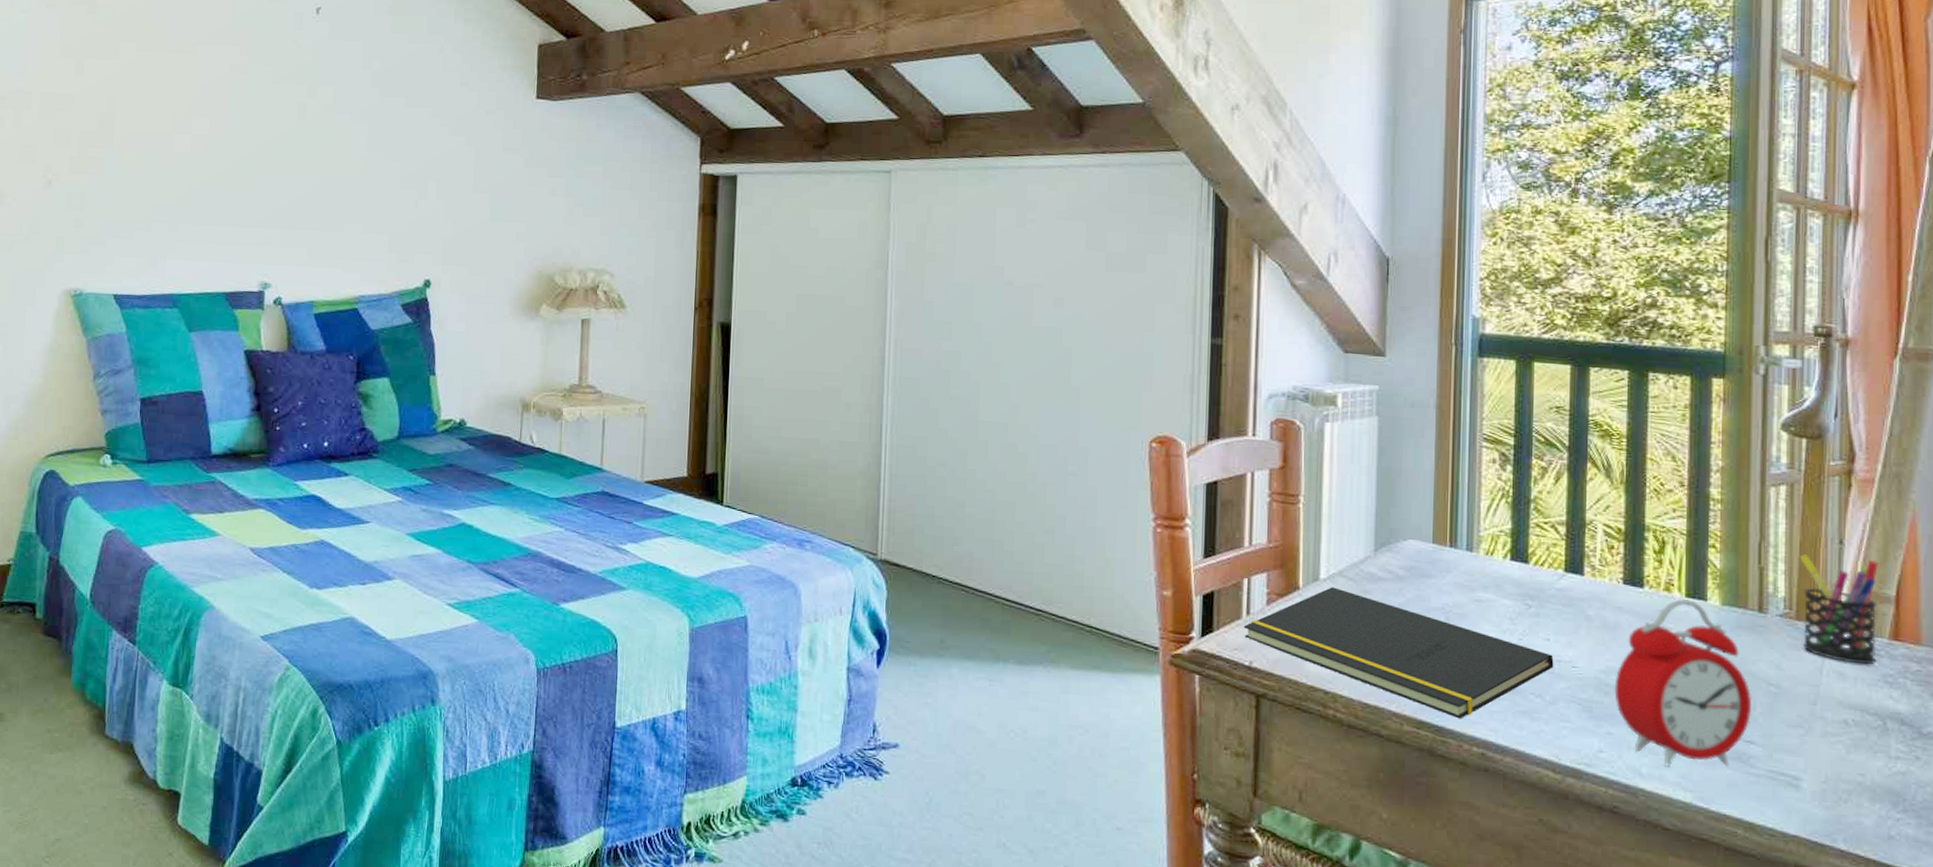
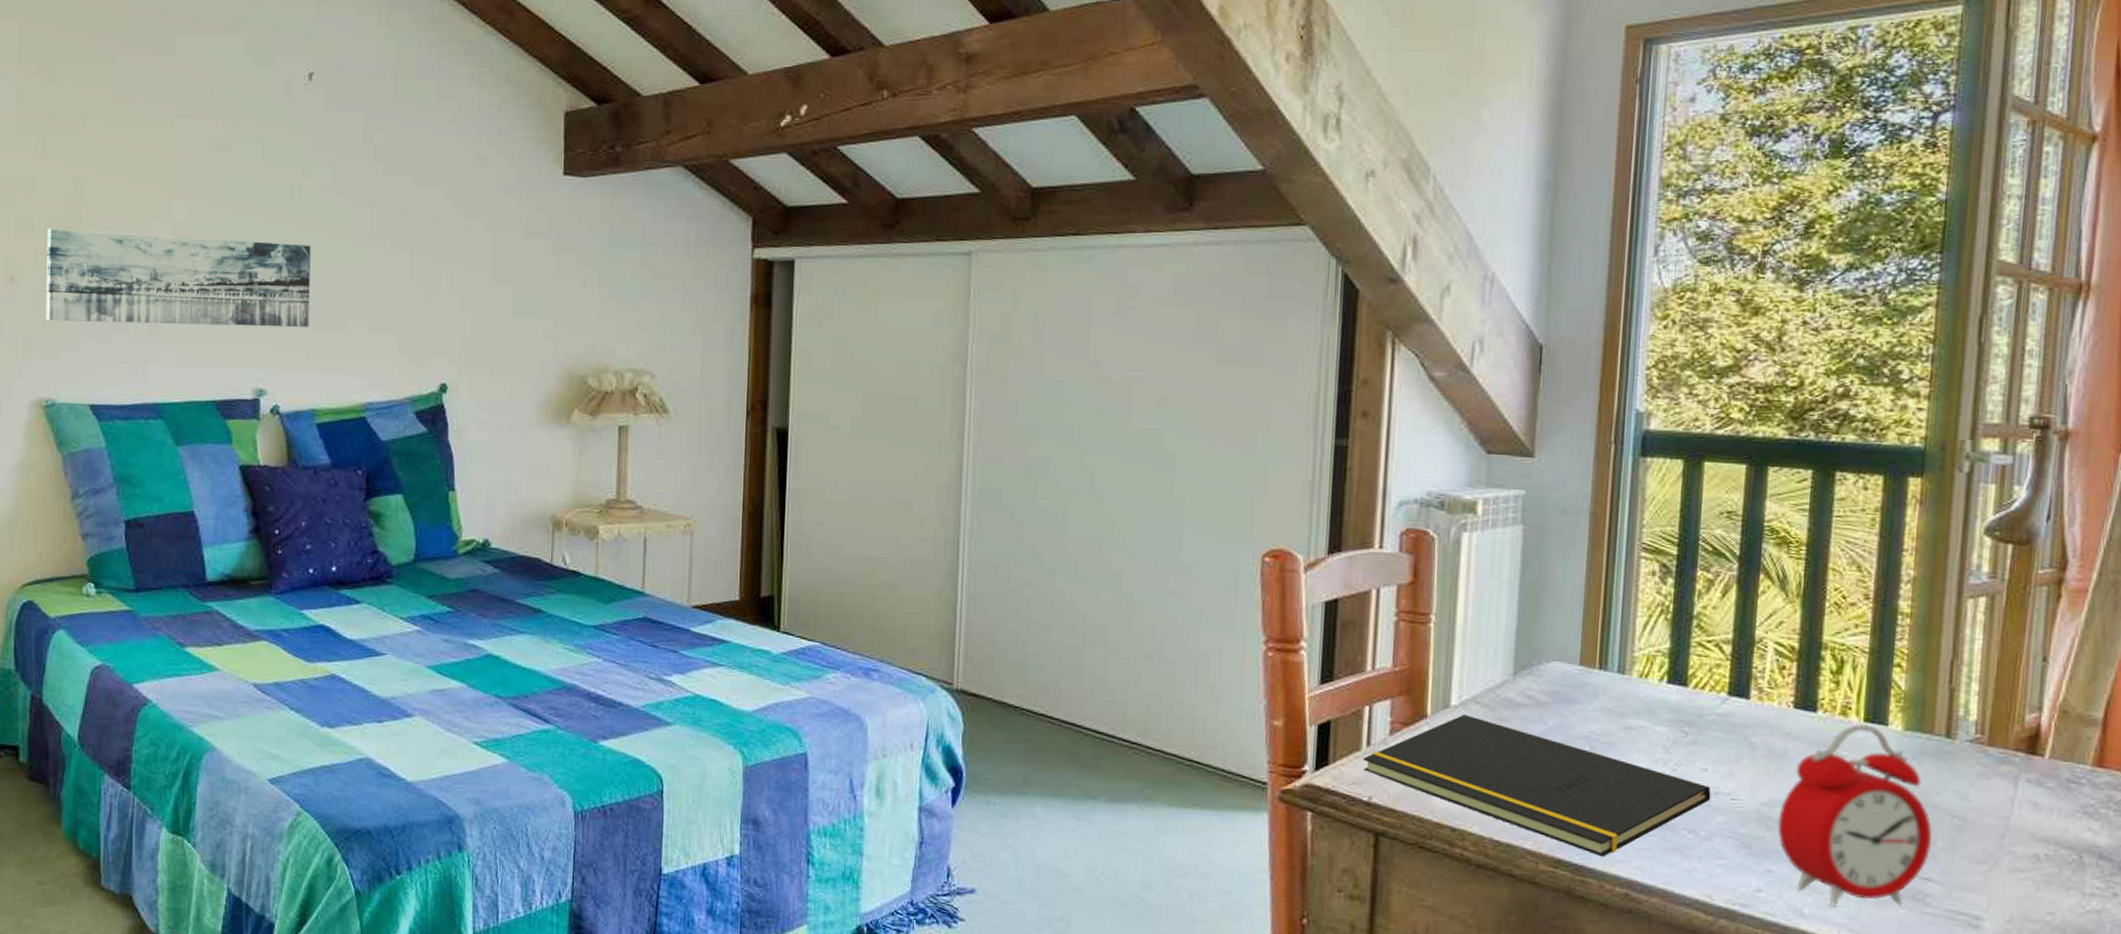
wall art: none [78,139,314,228] -> present [46,228,311,327]
pen holder: present [1799,554,1878,665] -> none [1993,673,2086,794]

